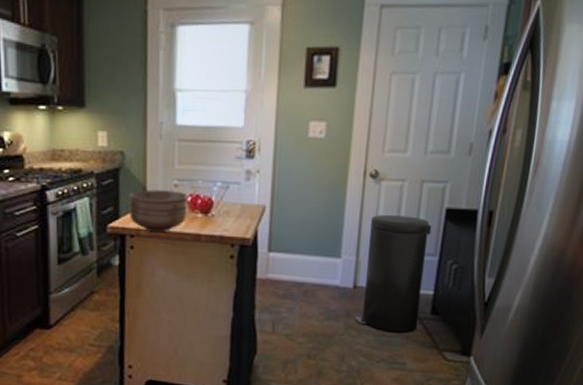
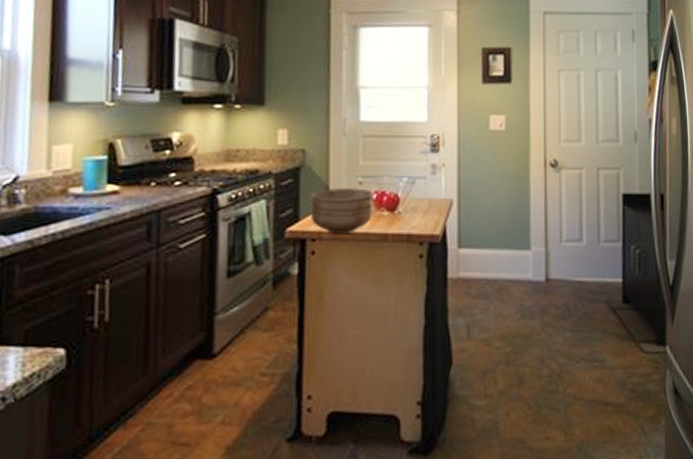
pedal bin: present [354,214,432,333] -> none [549,202,612,327]

